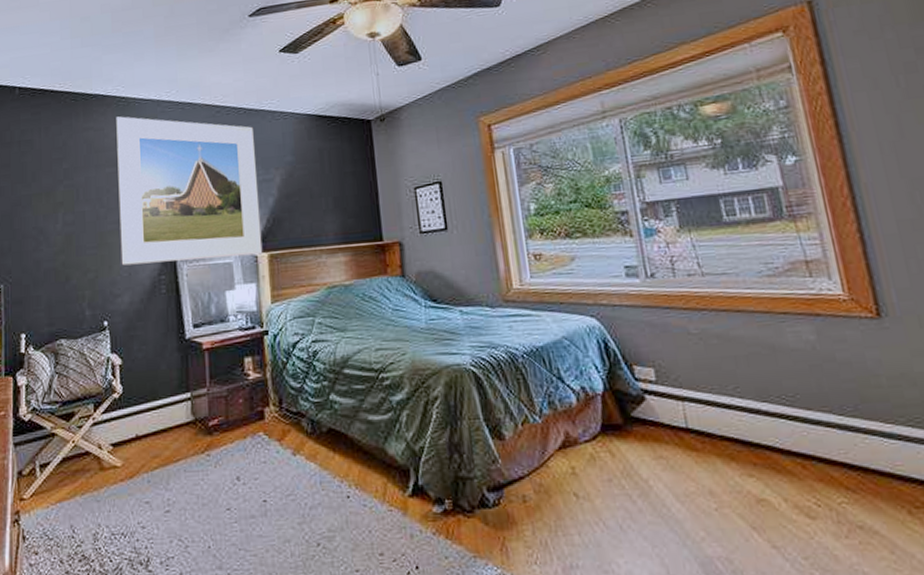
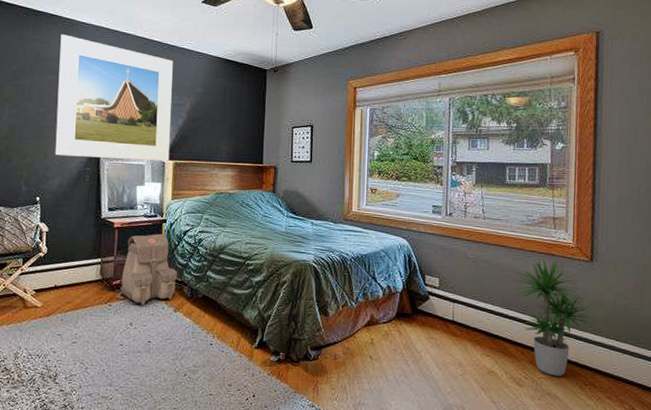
backpack: none [214,349,292,451] -> present [116,233,178,306]
potted plant: none [763,320,913,498] -> present [512,258,598,376]

